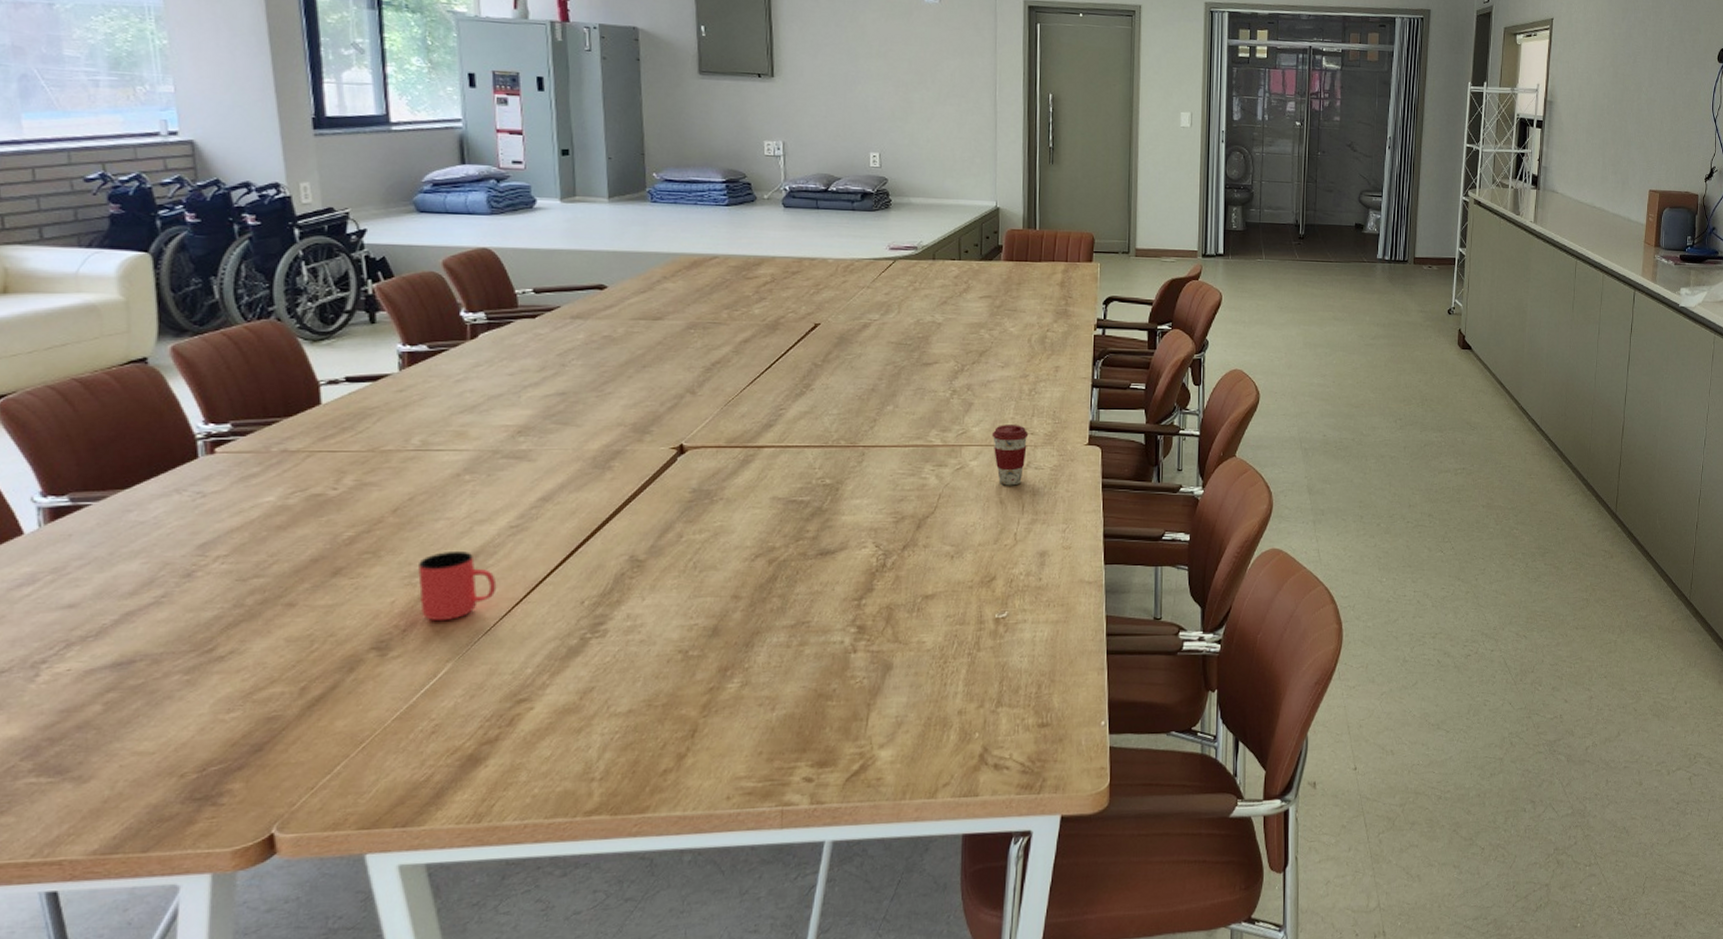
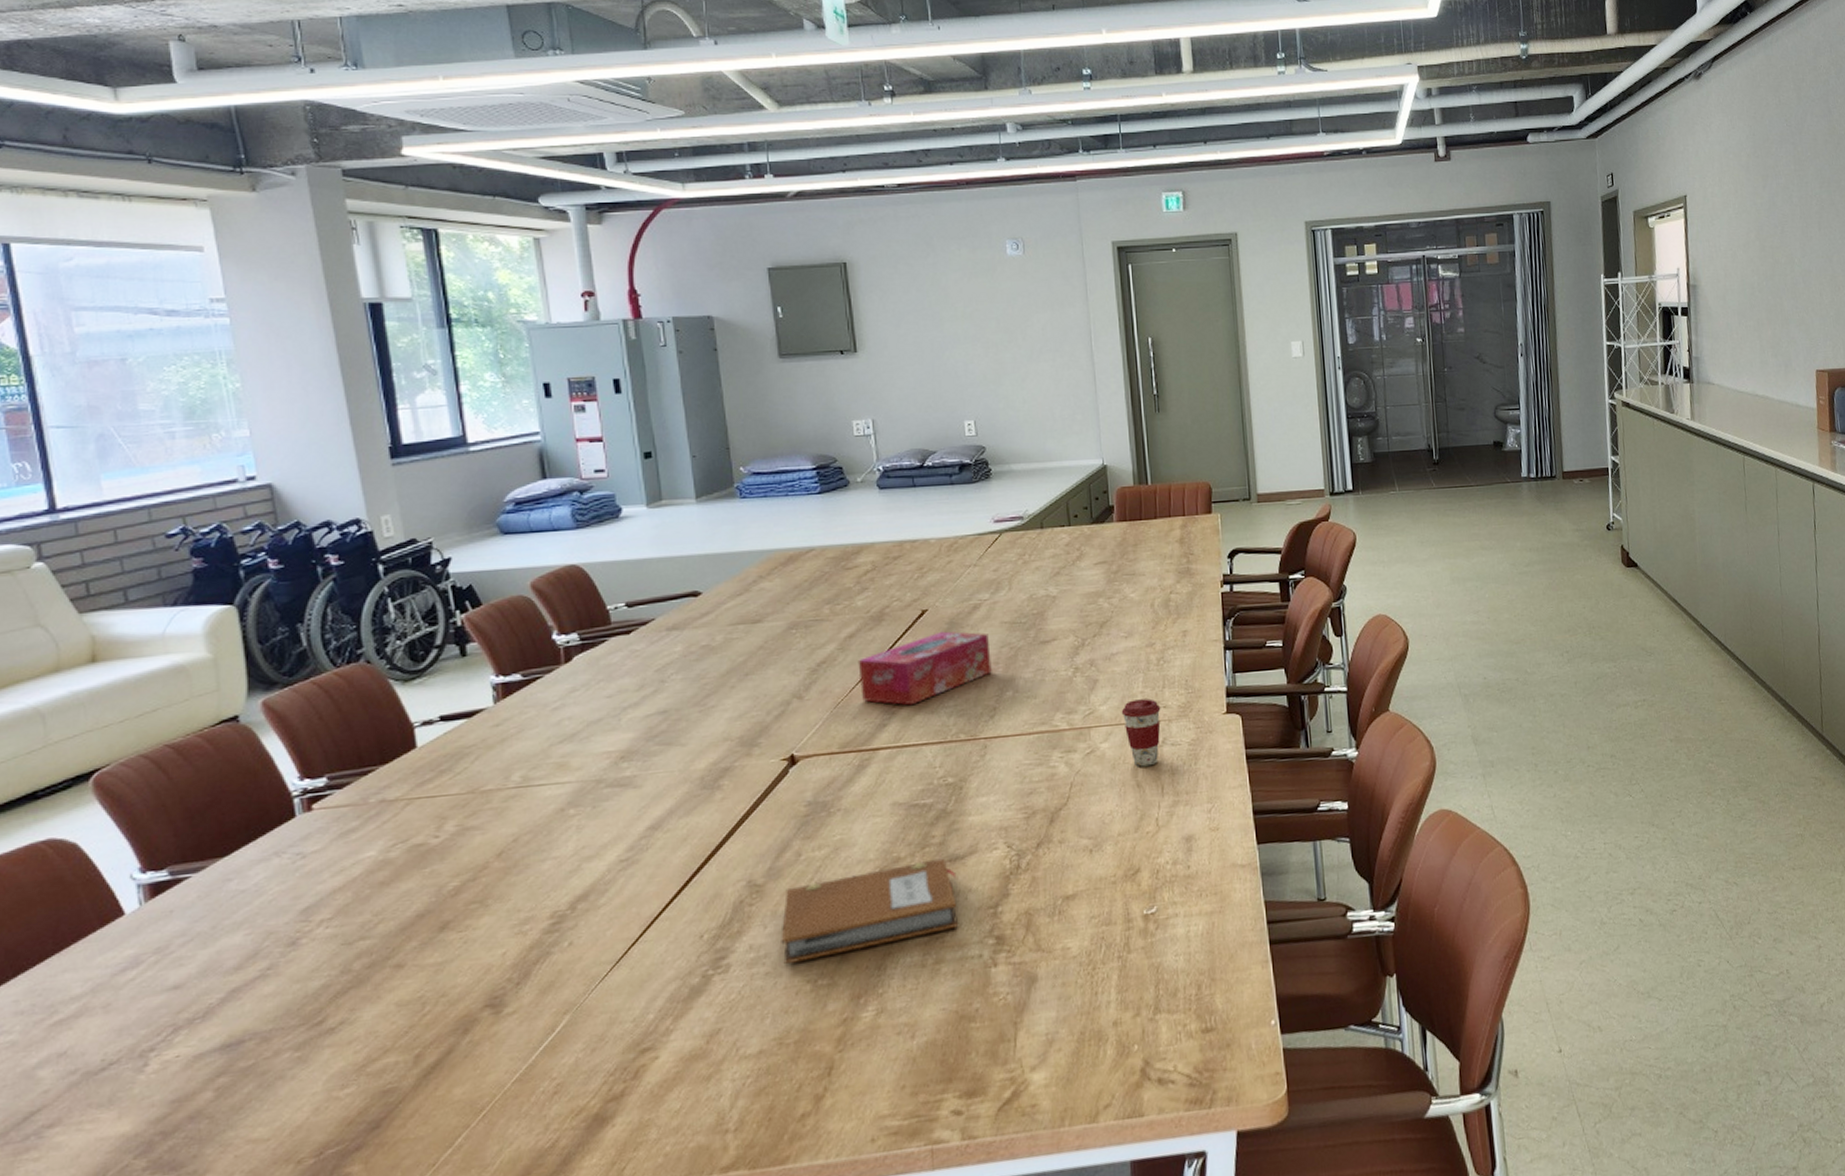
cup: present [418,550,497,622] -> none [528,891,611,971]
notebook: none [657,551,825,635] -> present [781,858,959,965]
tissue box: none [750,345,876,410] -> present [858,631,992,706]

